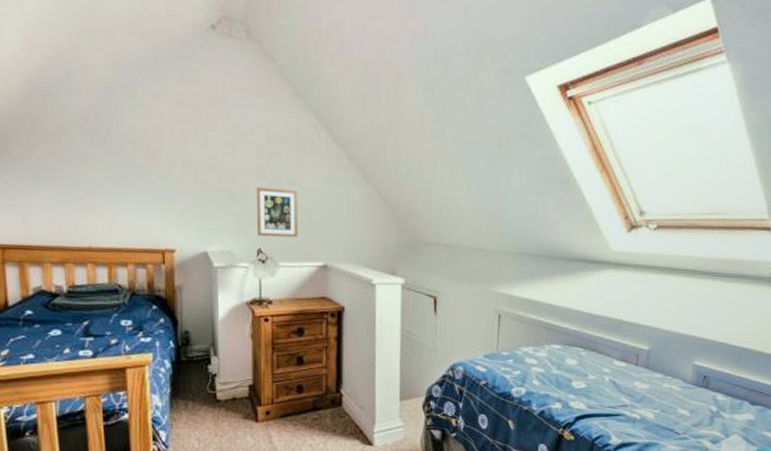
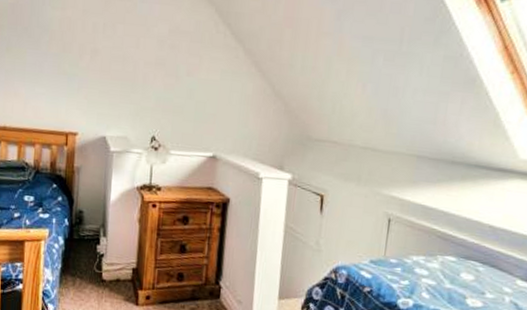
picture frame: present [256,186,298,238] -> none [152,76,194,128]

